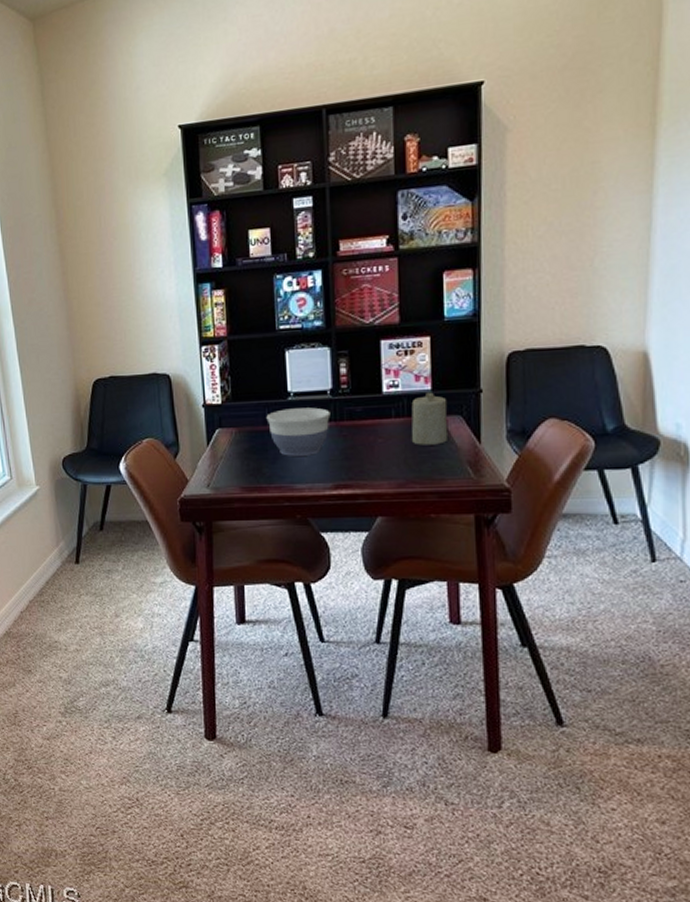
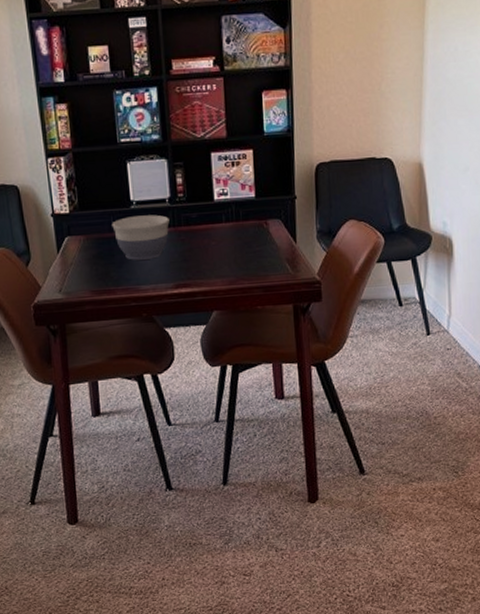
candle: present [411,392,448,445] -> none [239,199,269,247]

